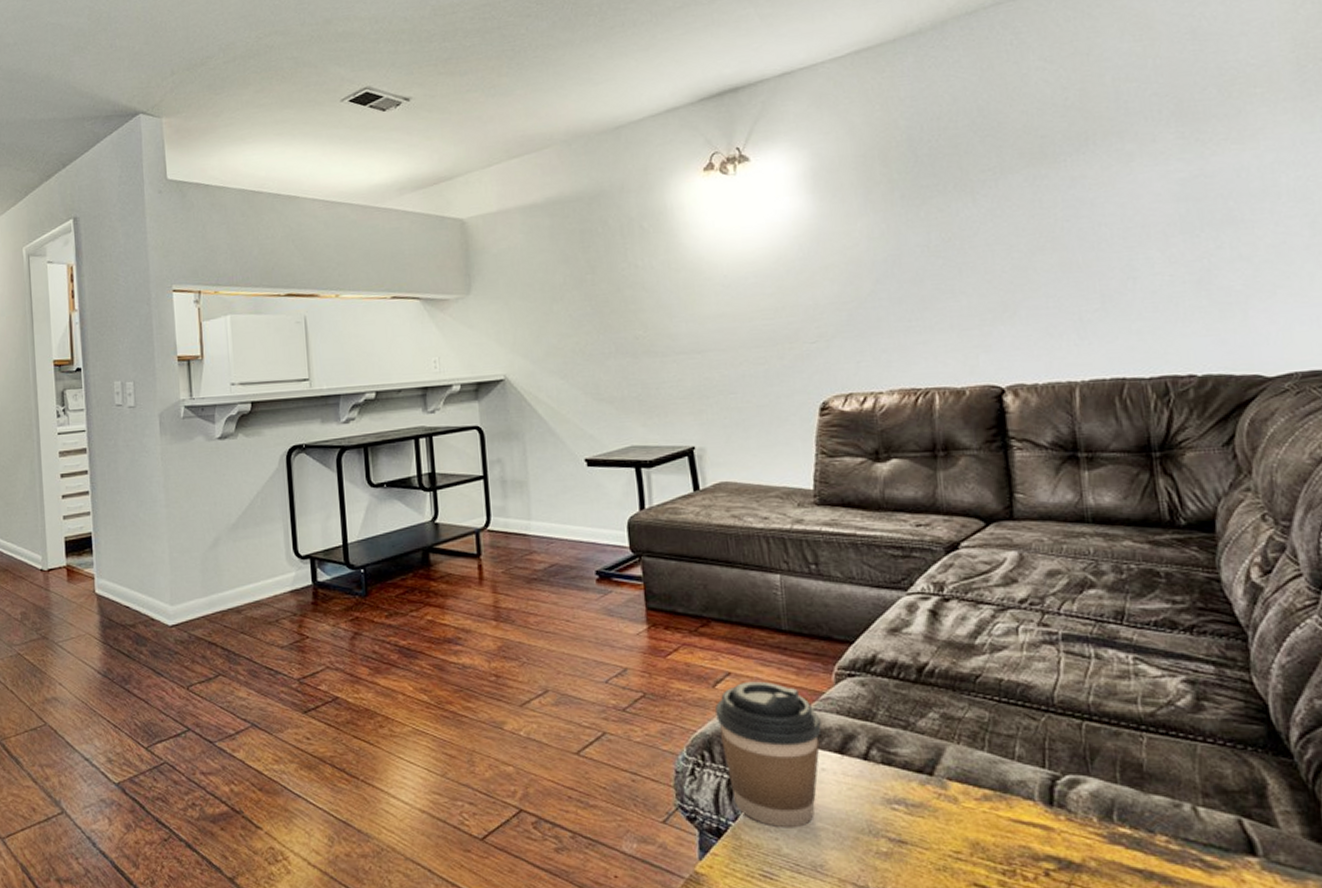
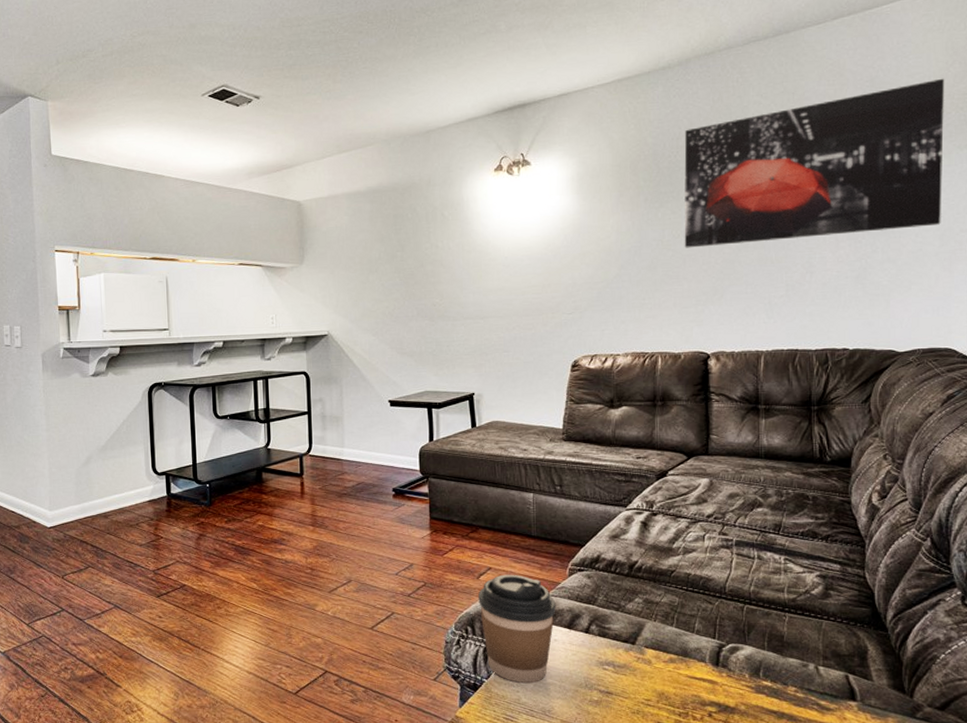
wall art: none [947,23,1309,254] -> present [684,78,944,248]

